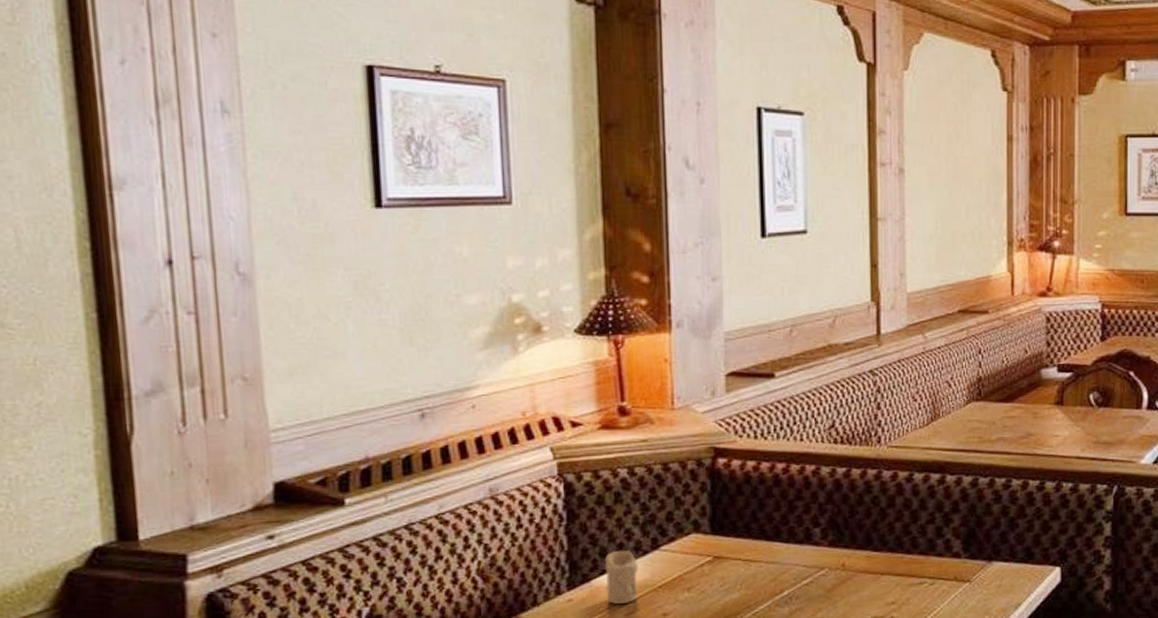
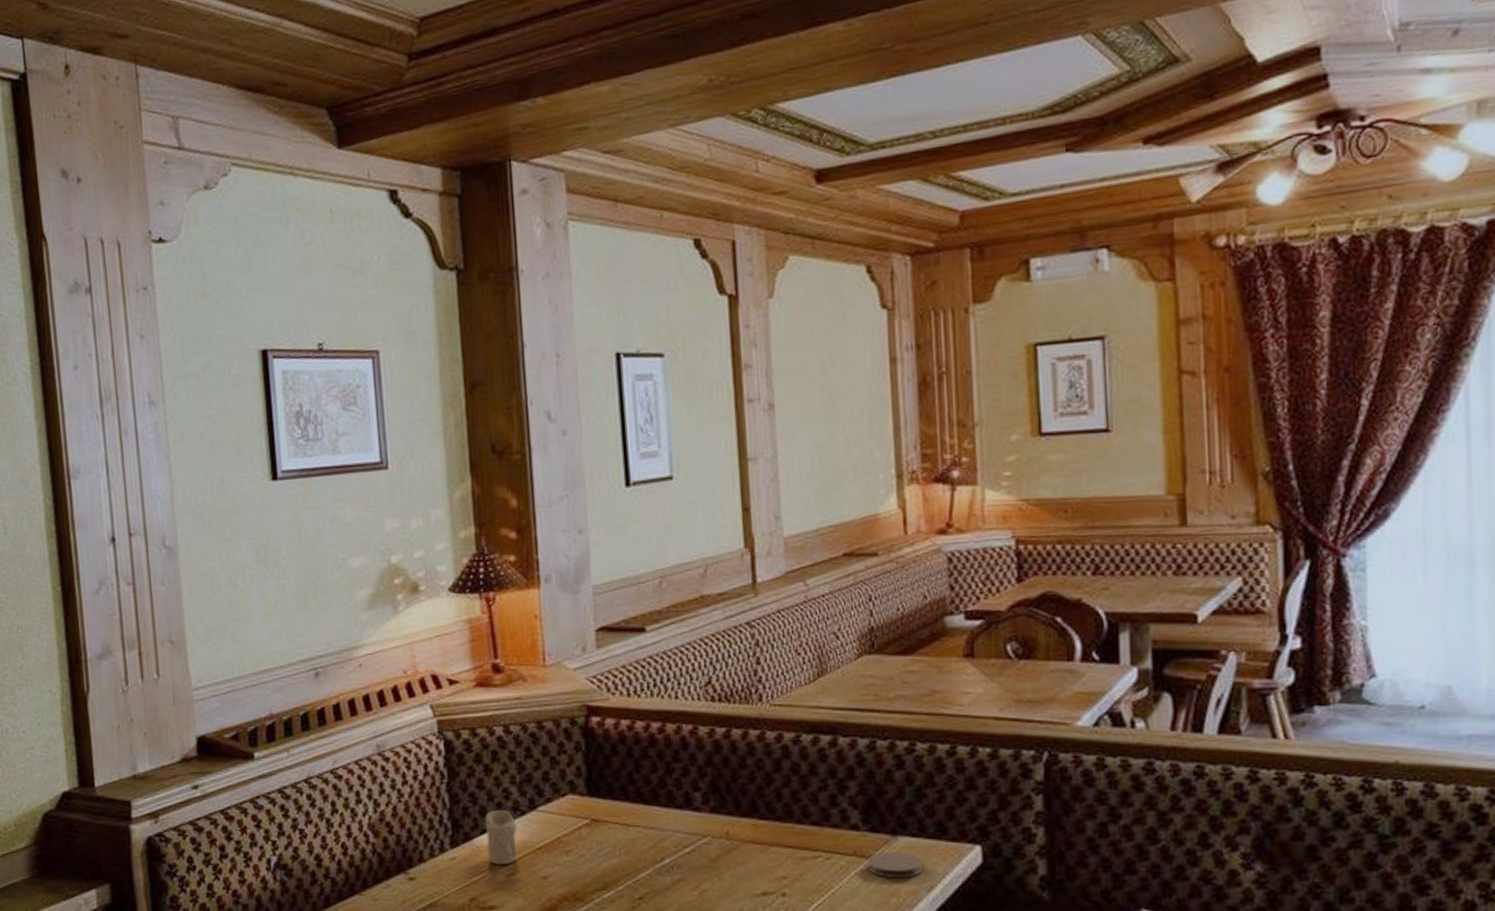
coaster: none [965,575,1012,599] -> present [867,852,923,879]

